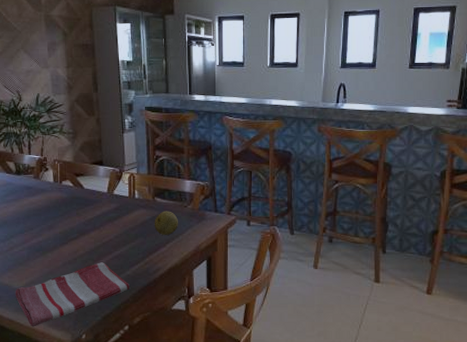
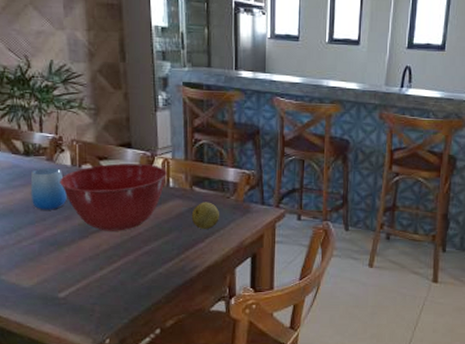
dish towel: present [15,262,131,327] -> none [24,259,163,331]
cup: none [21,184,50,221] -> present [30,167,67,210]
mixing bowl: none [44,179,133,238] -> present [60,163,167,231]

